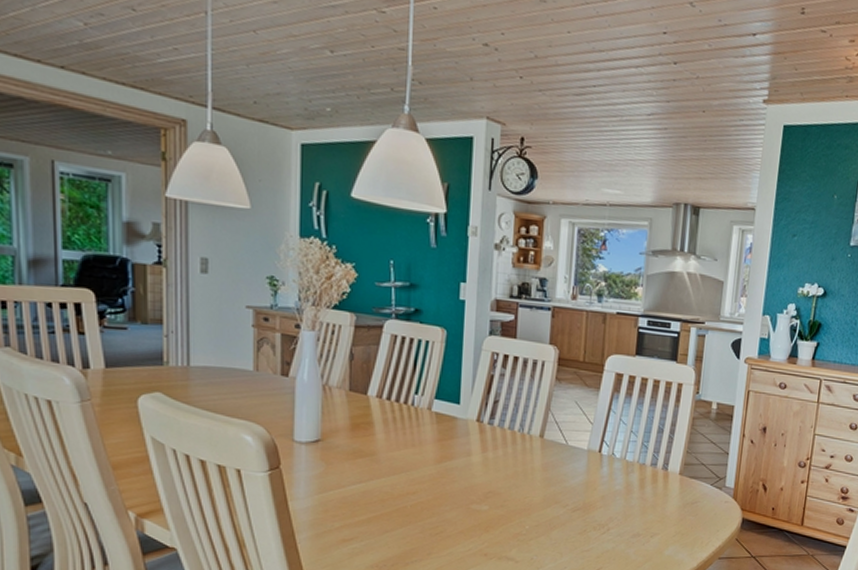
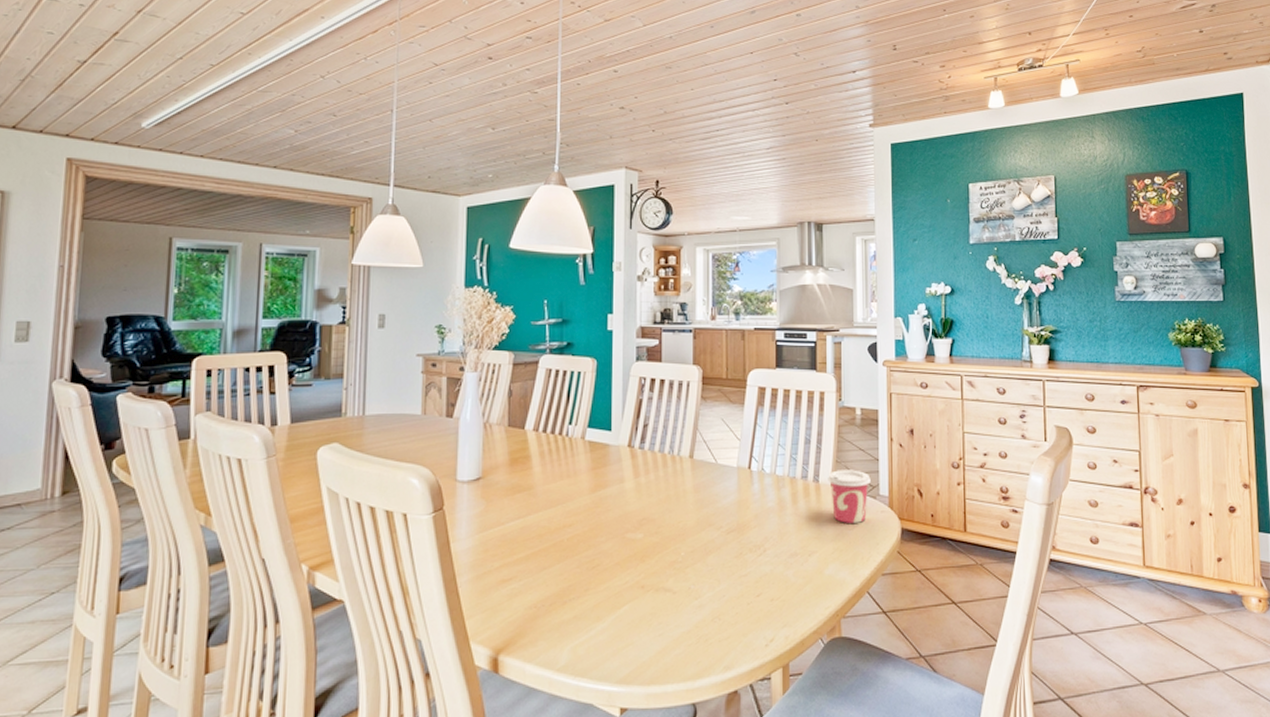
cup: none [676,460,719,511] -> present [828,470,871,523]

